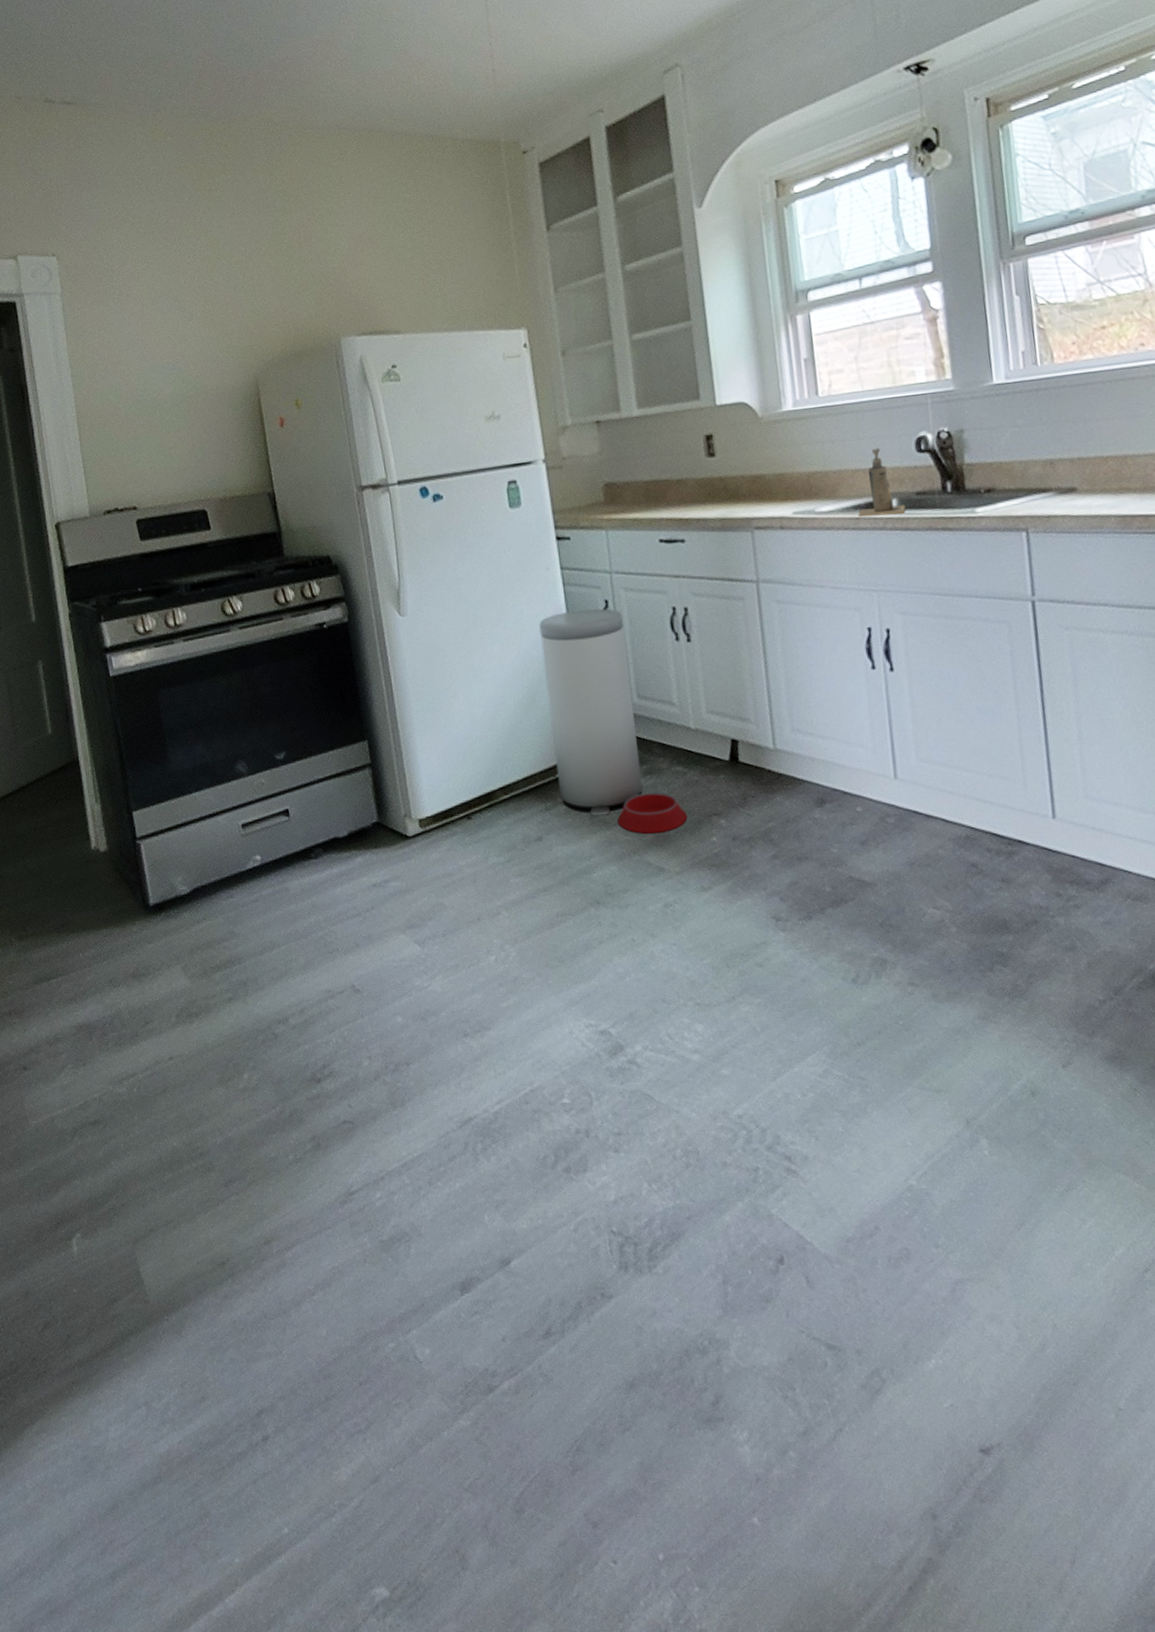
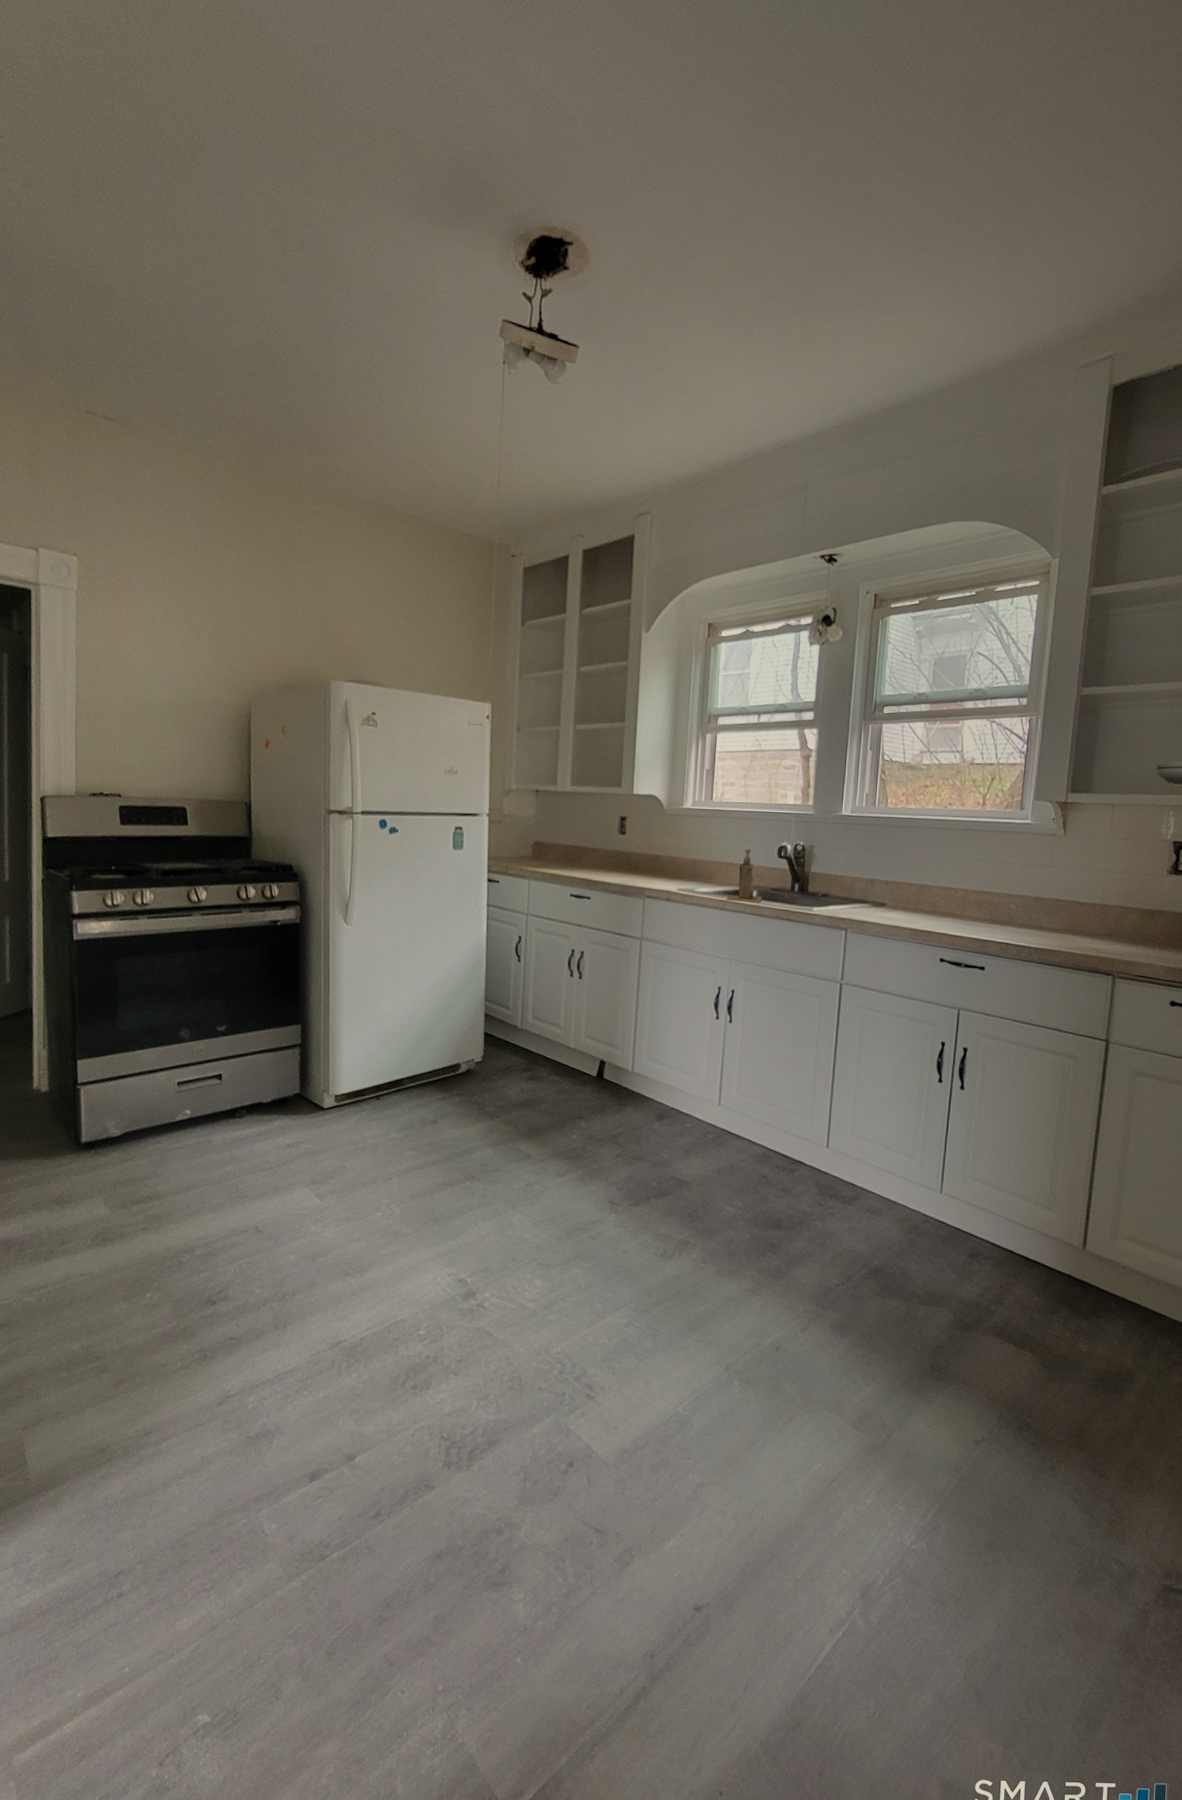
pedal bin: present [539,609,643,817] -> none [456,941,532,1110]
pet bowl: present [617,792,688,834] -> none [500,1095,556,1127]

